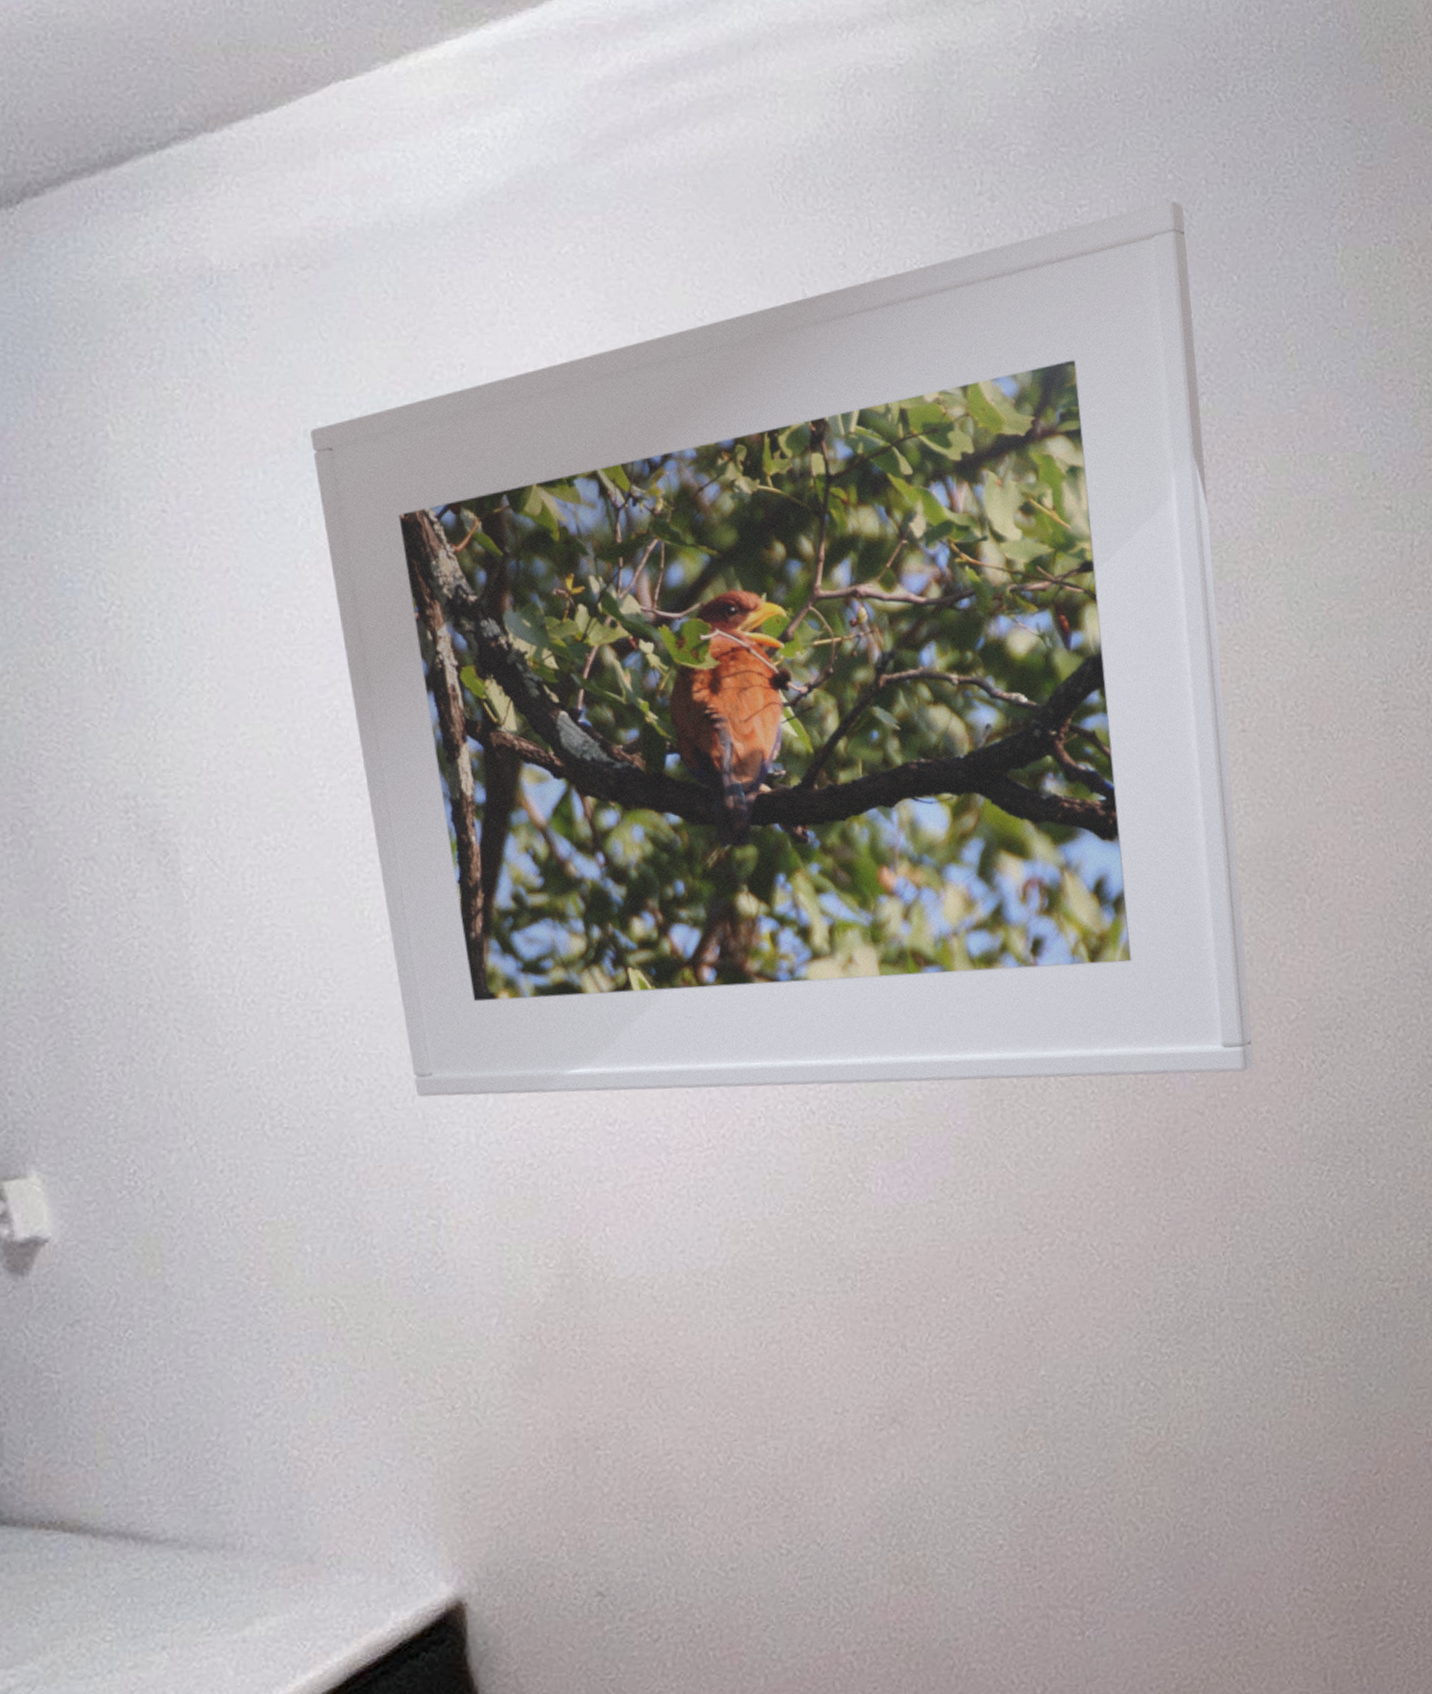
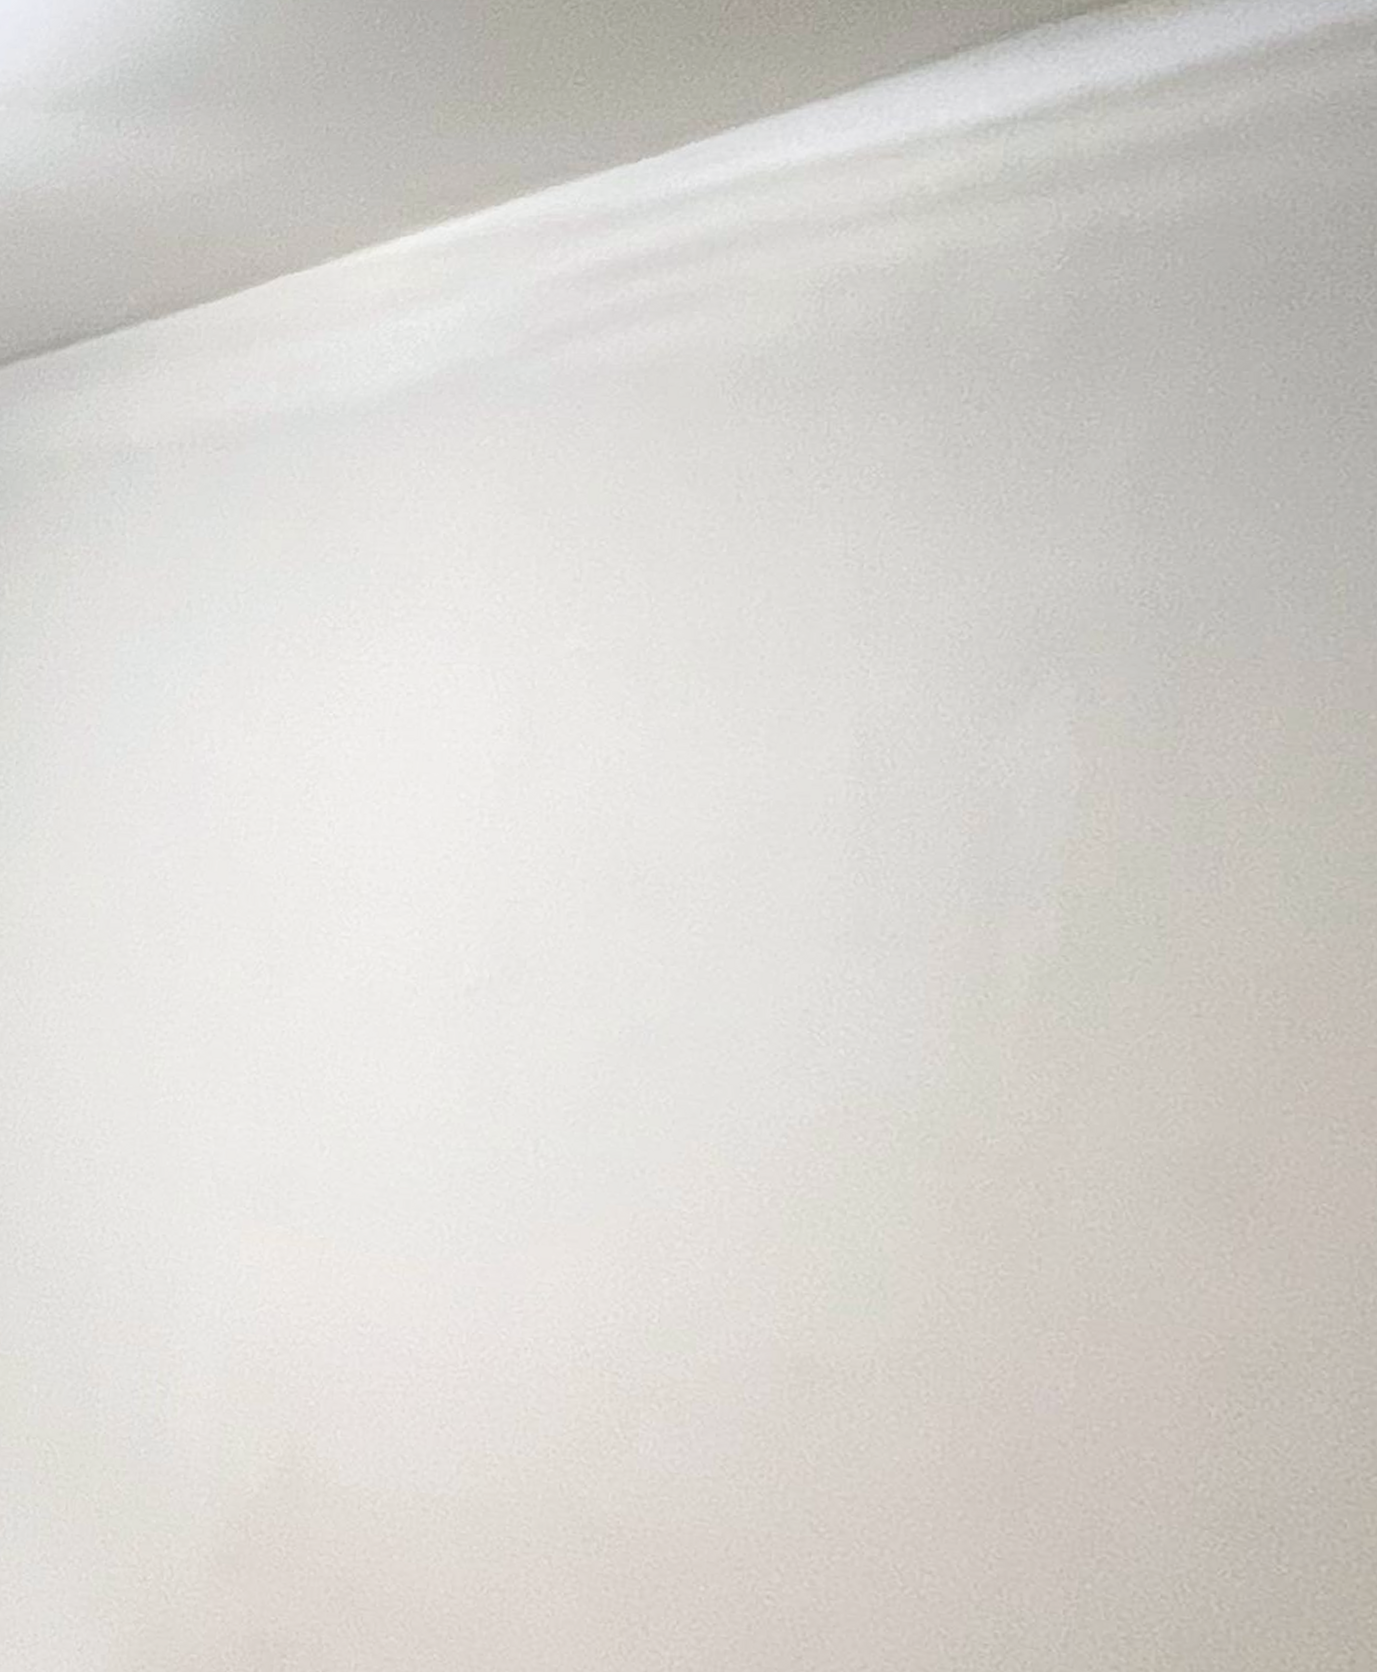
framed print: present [310,201,1254,1097] -> none [170,417,1221,1407]

